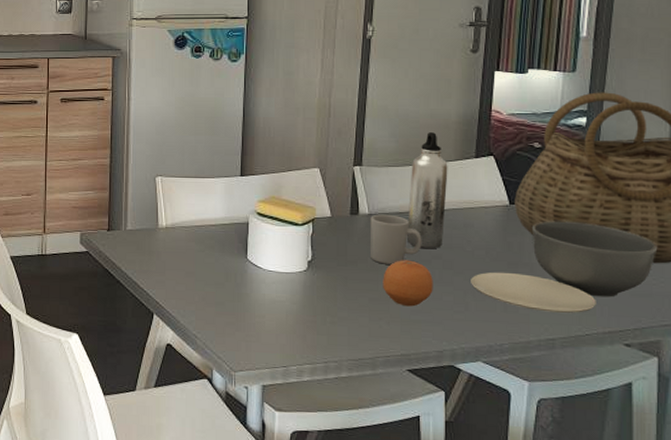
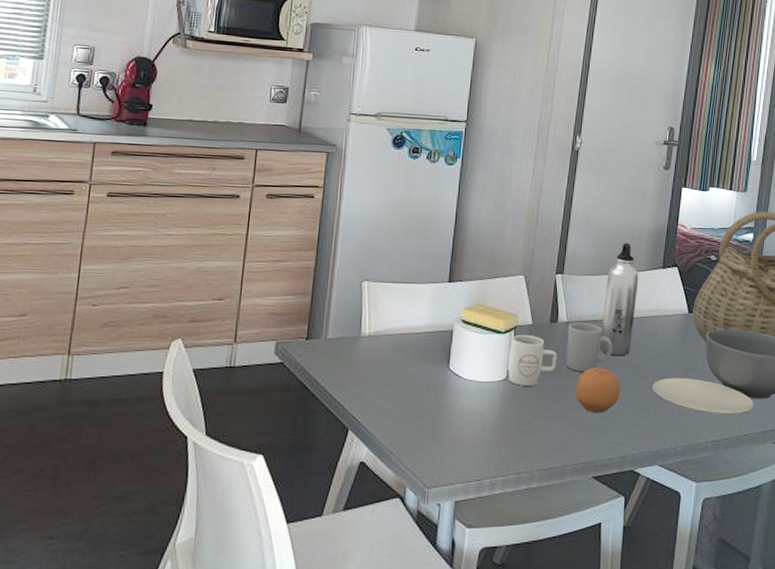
mug: none [308,226,360,278] -> present [508,334,557,386]

